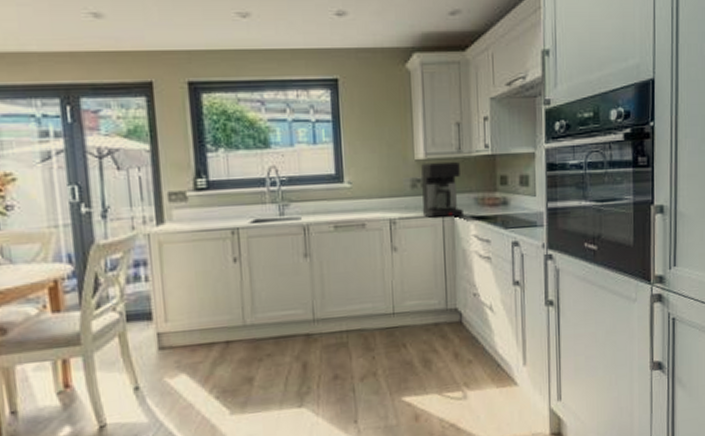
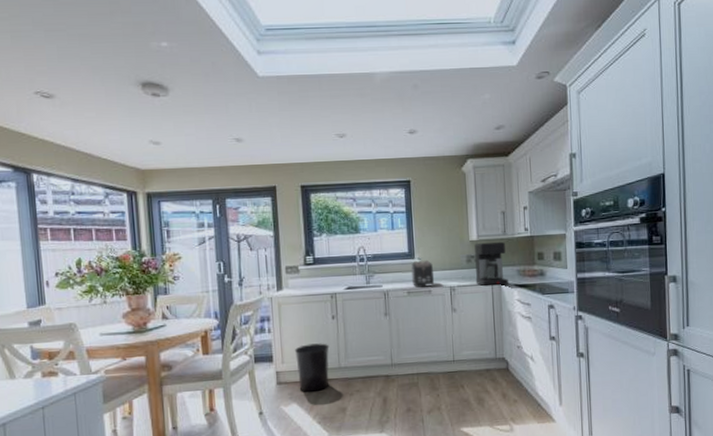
waste bin: none [181,294,231,359] -> present [294,343,330,392]
toaster: none [338,185,370,220] -> present [411,261,435,288]

